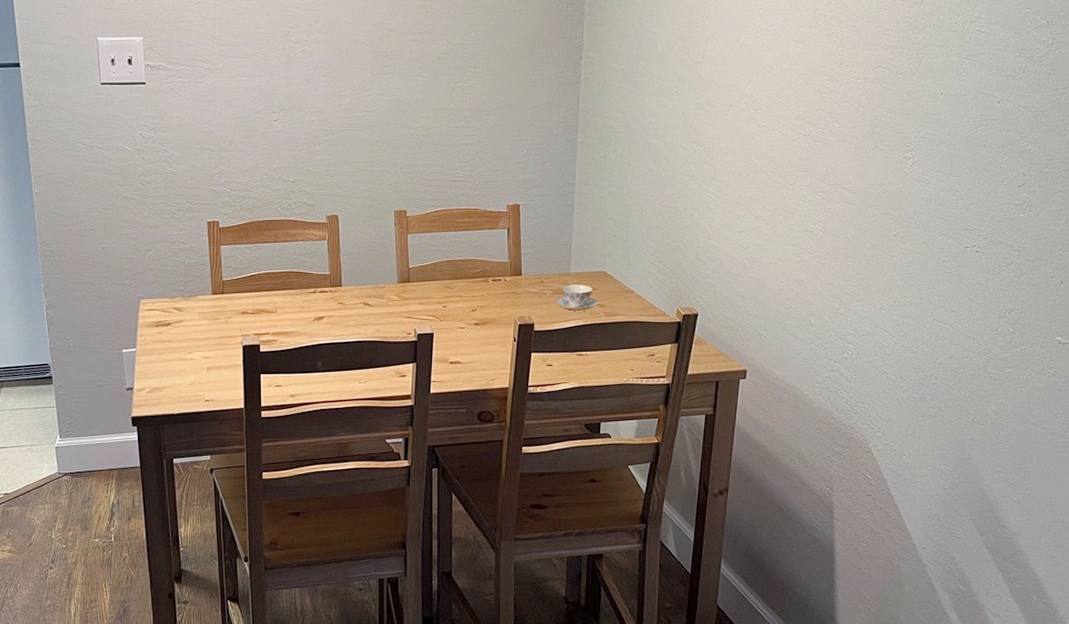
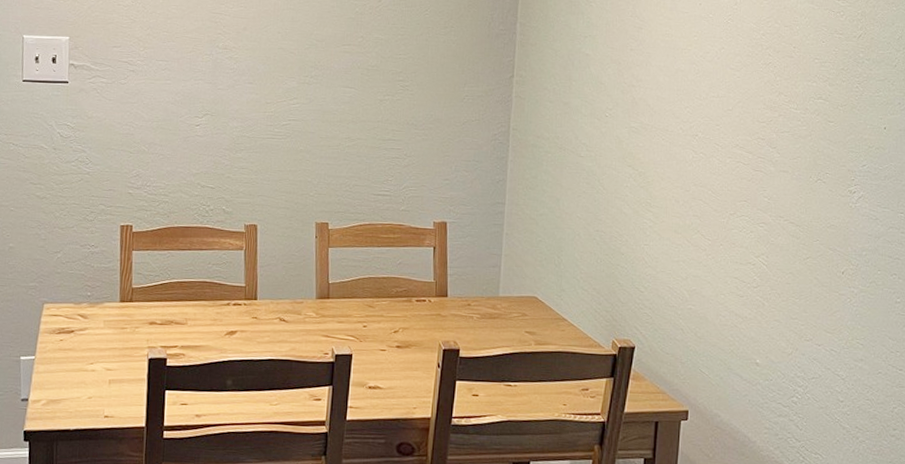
teacup: present [555,284,598,311] -> none [483,309,528,338]

